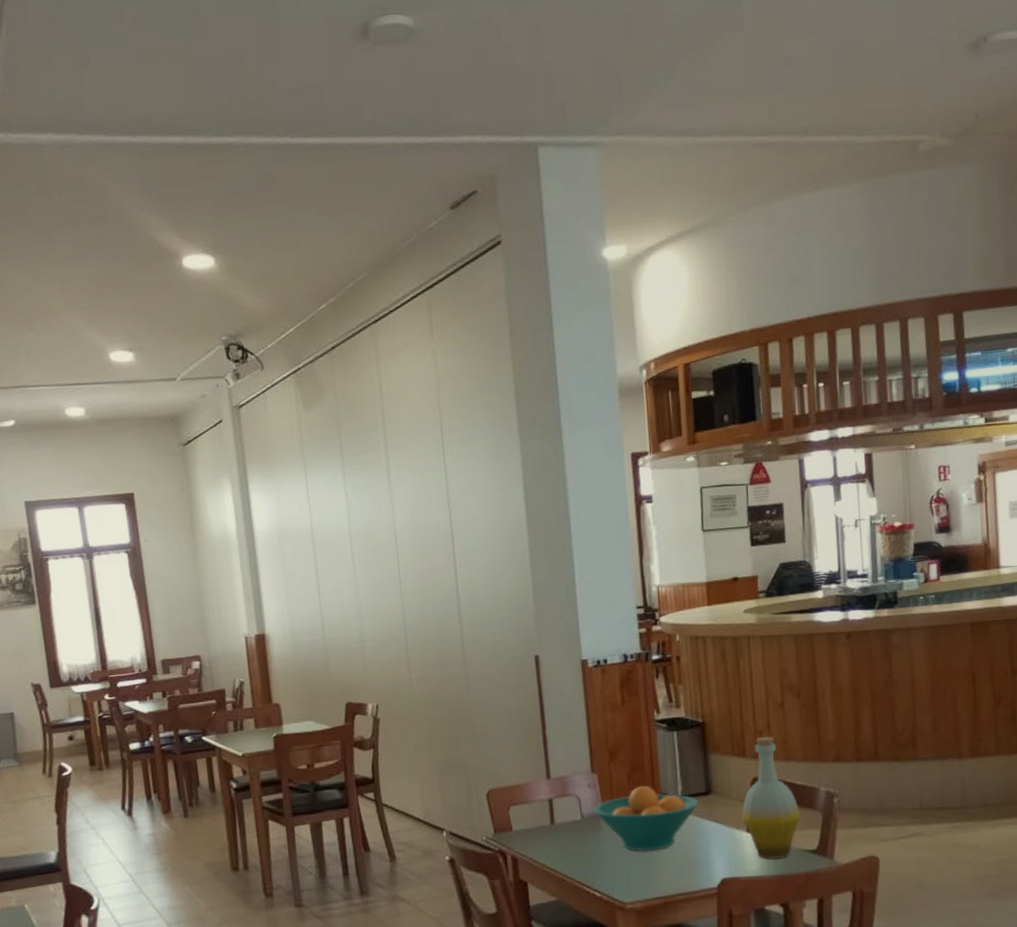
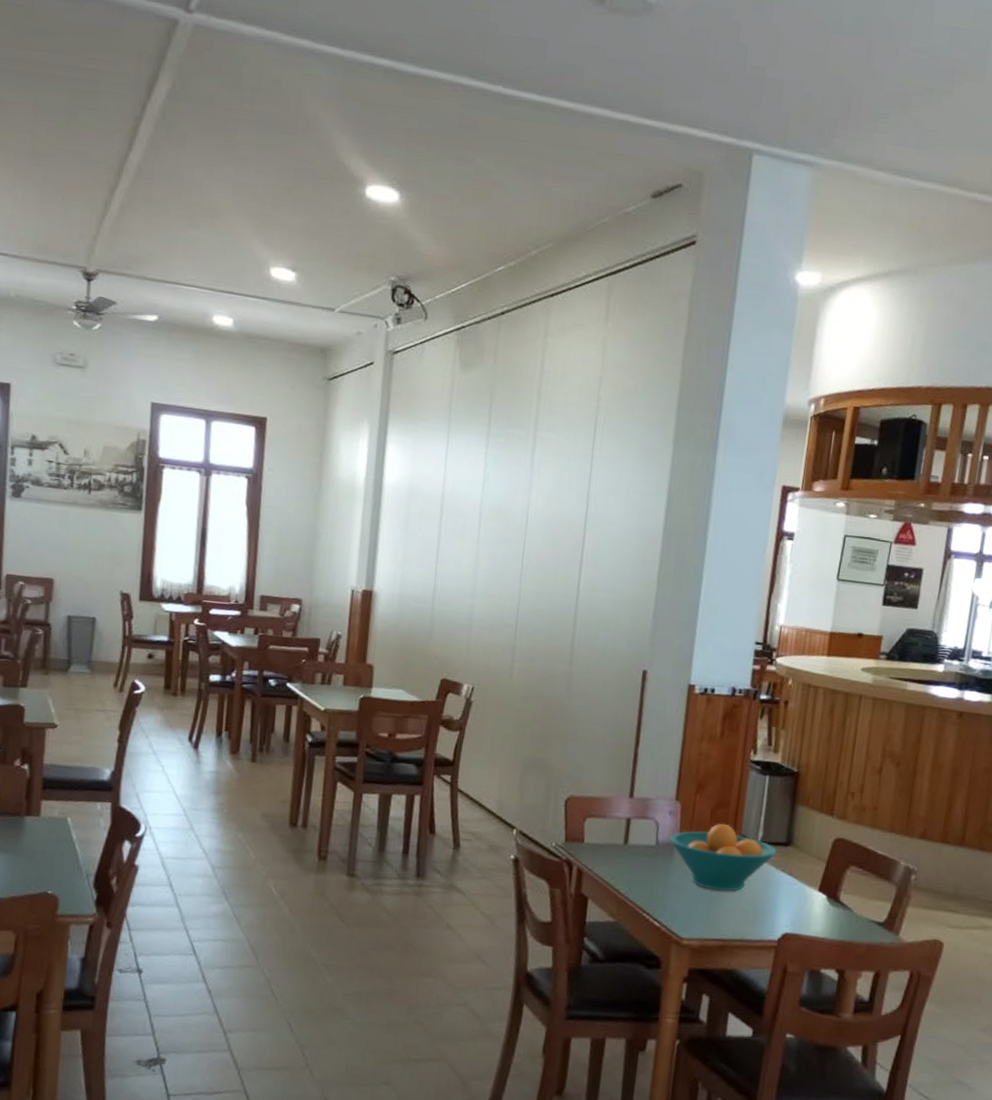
bottle: present [741,736,801,860] -> none [815,798,876,925]

